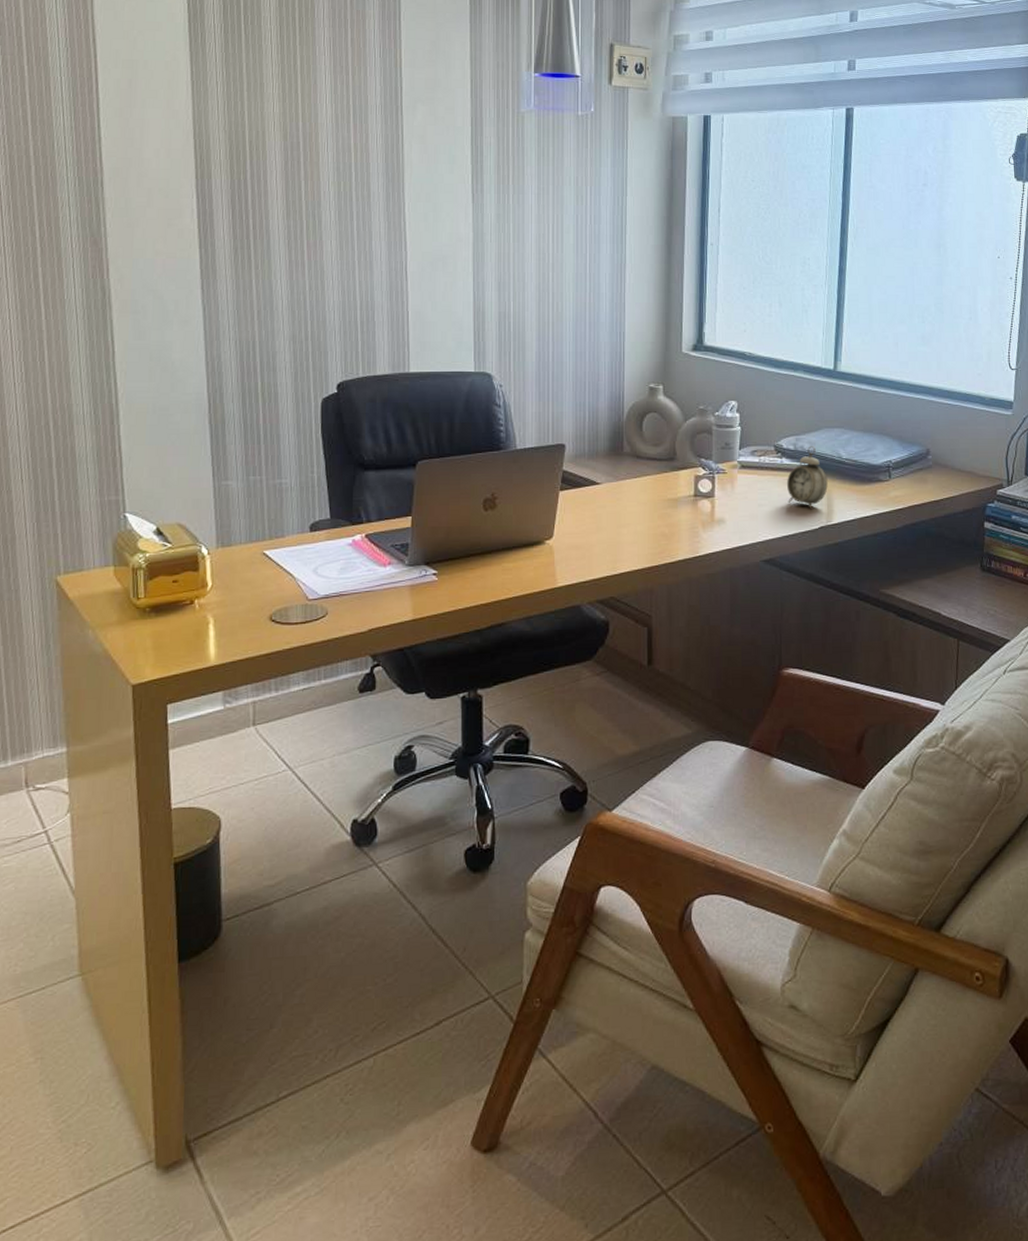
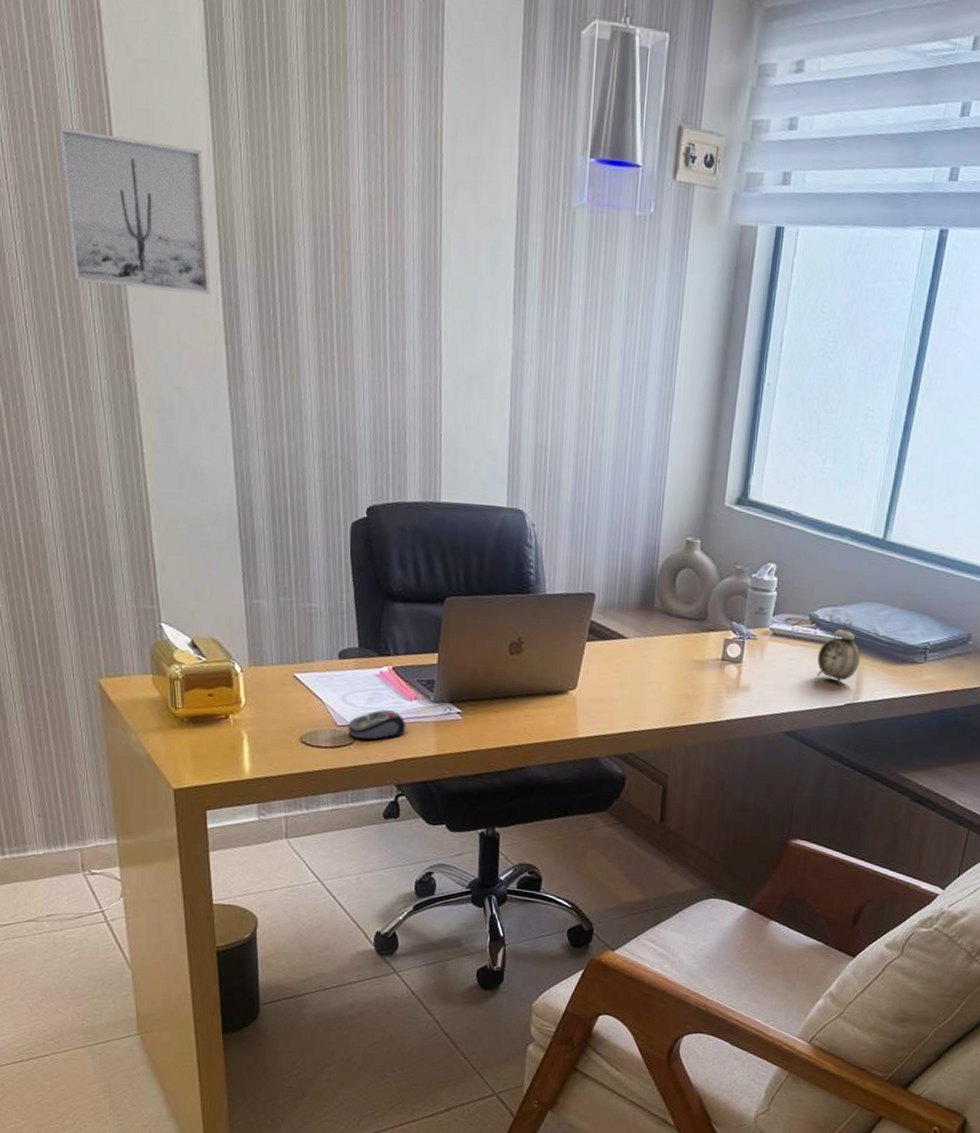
wall art: none [45,79,186,207] -> present [56,127,211,295]
computer mouse: none [320,578,381,612] -> present [348,710,406,741]

